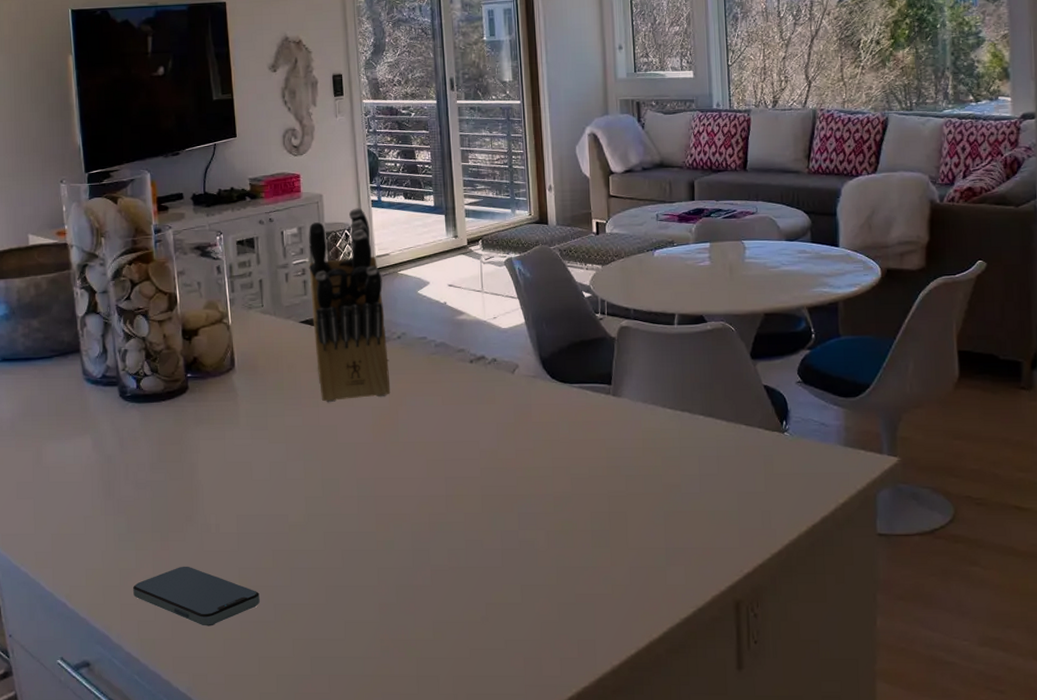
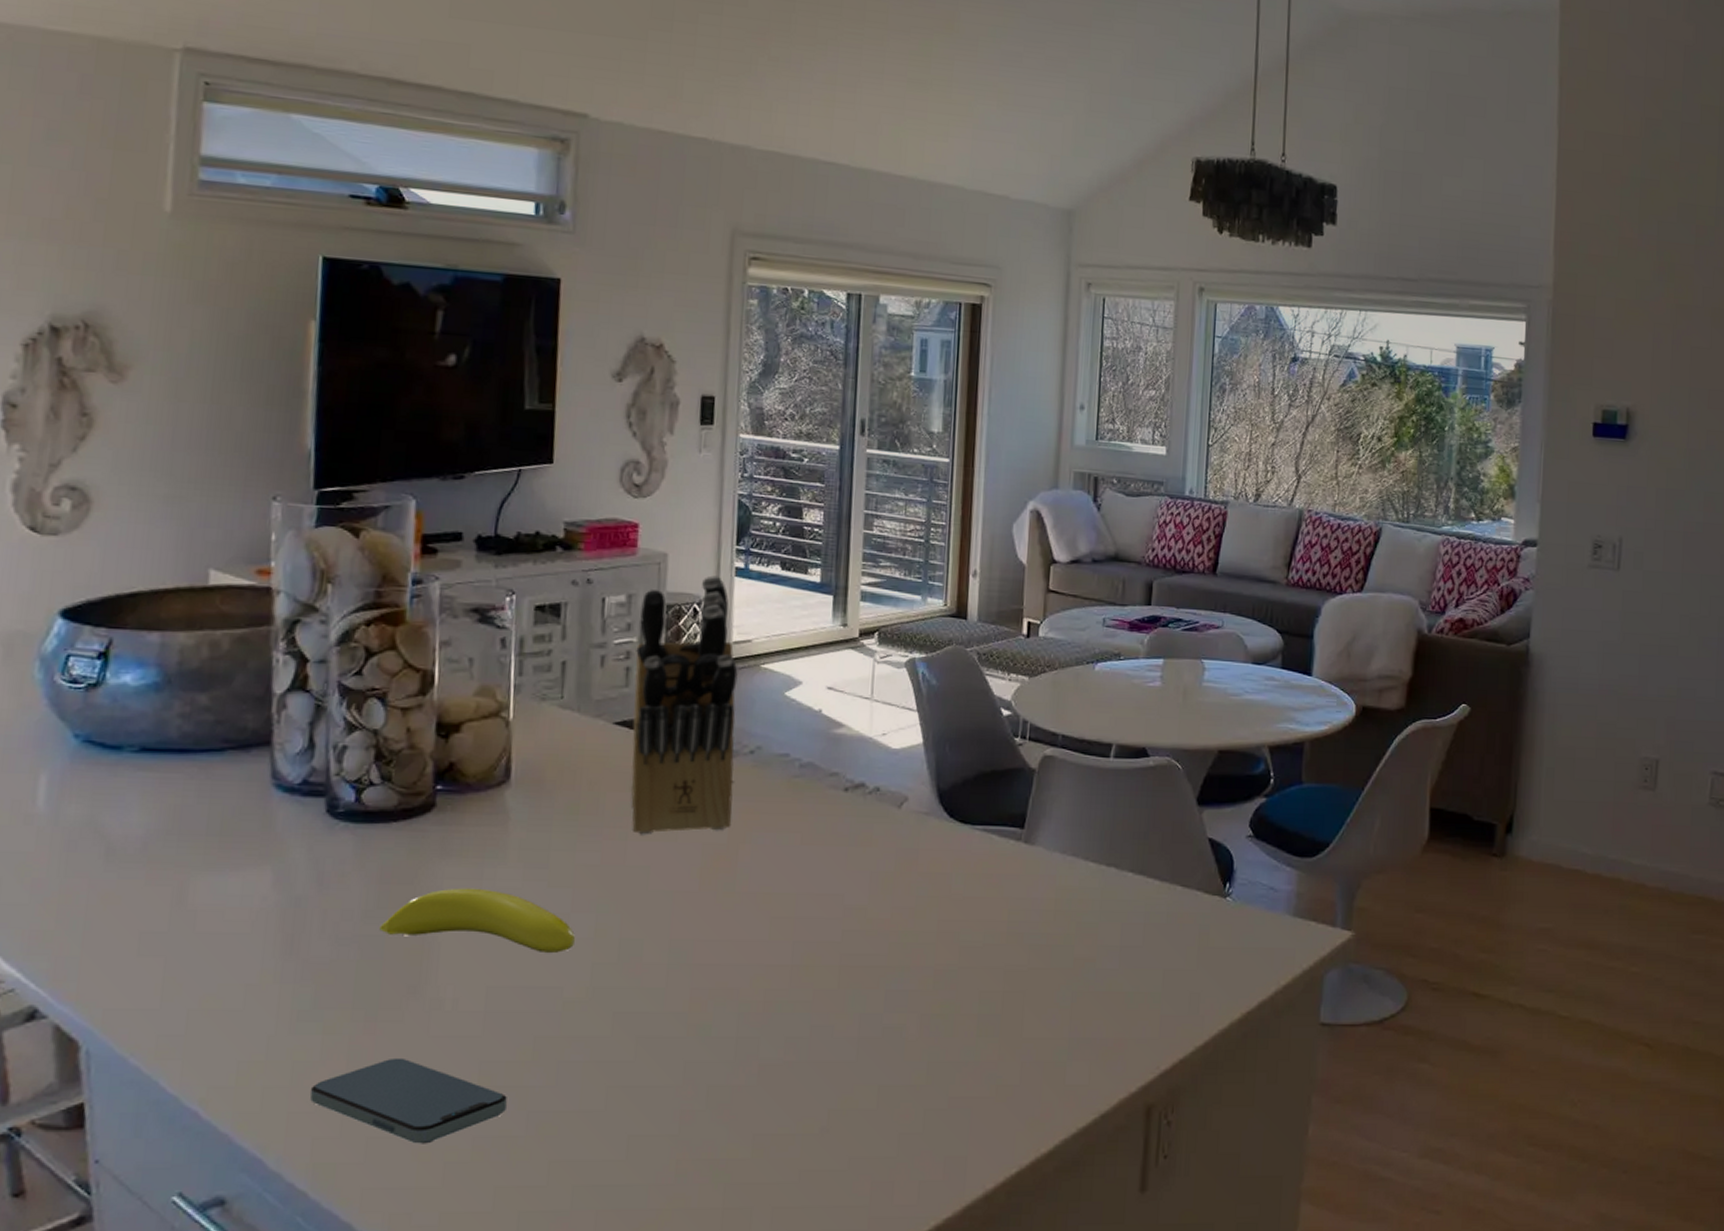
banana: none [163,445,292,490] -> present [379,888,576,953]

